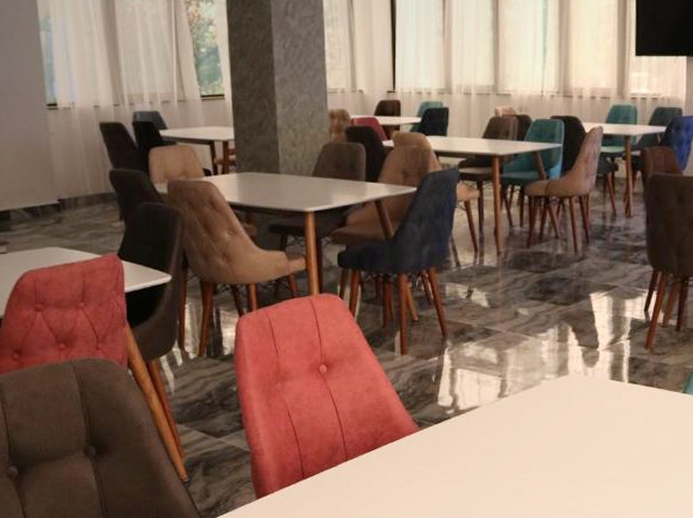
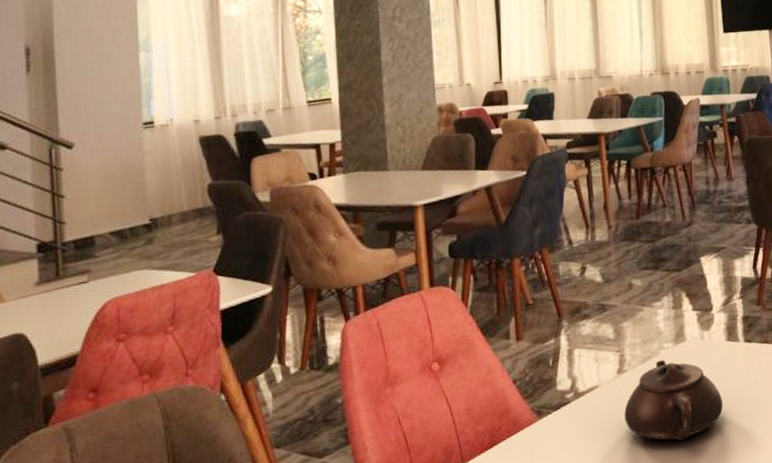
teapot: none [503,389,602,467] -> present [624,359,724,441]

